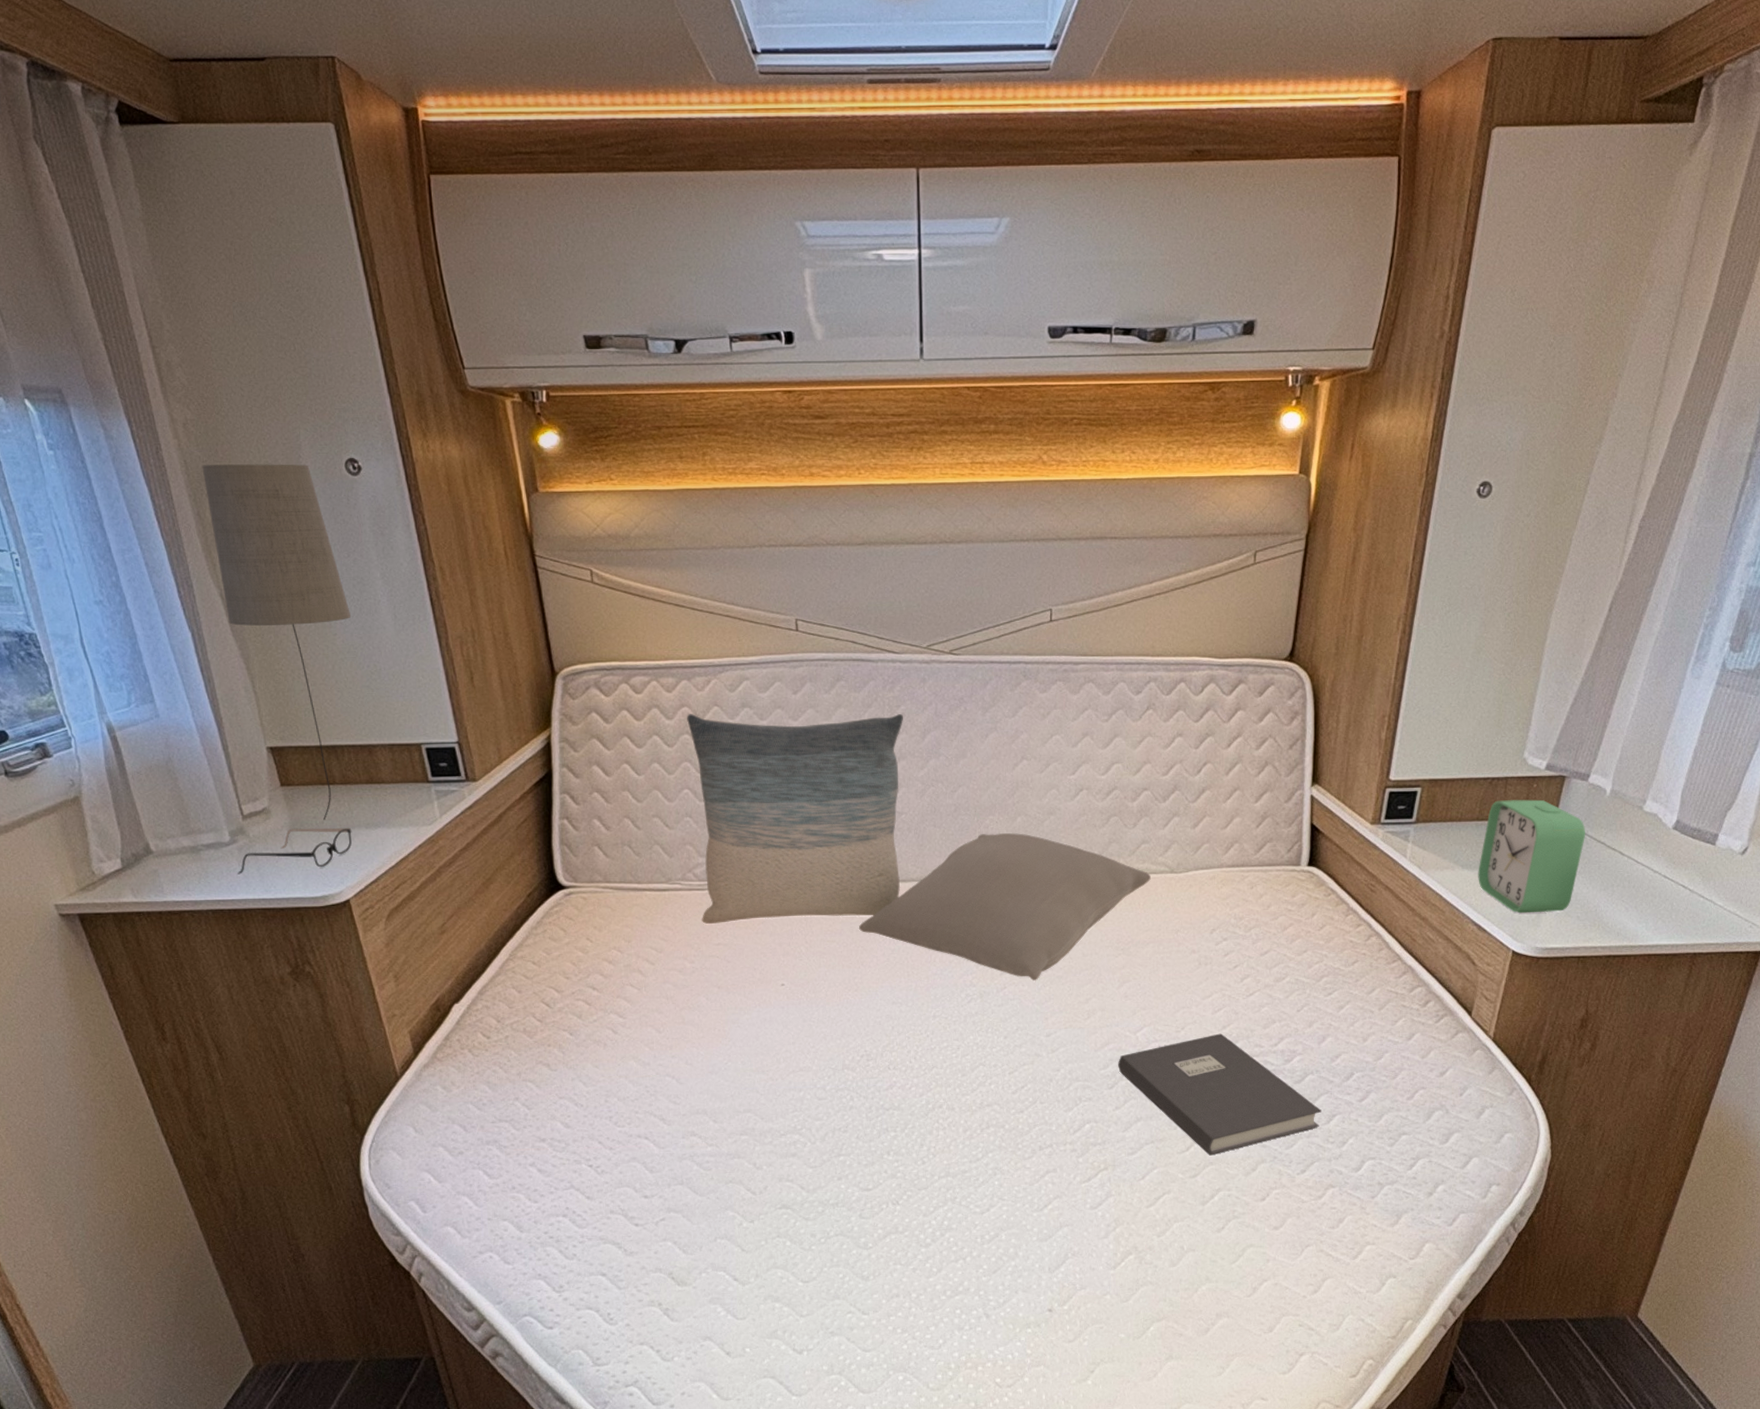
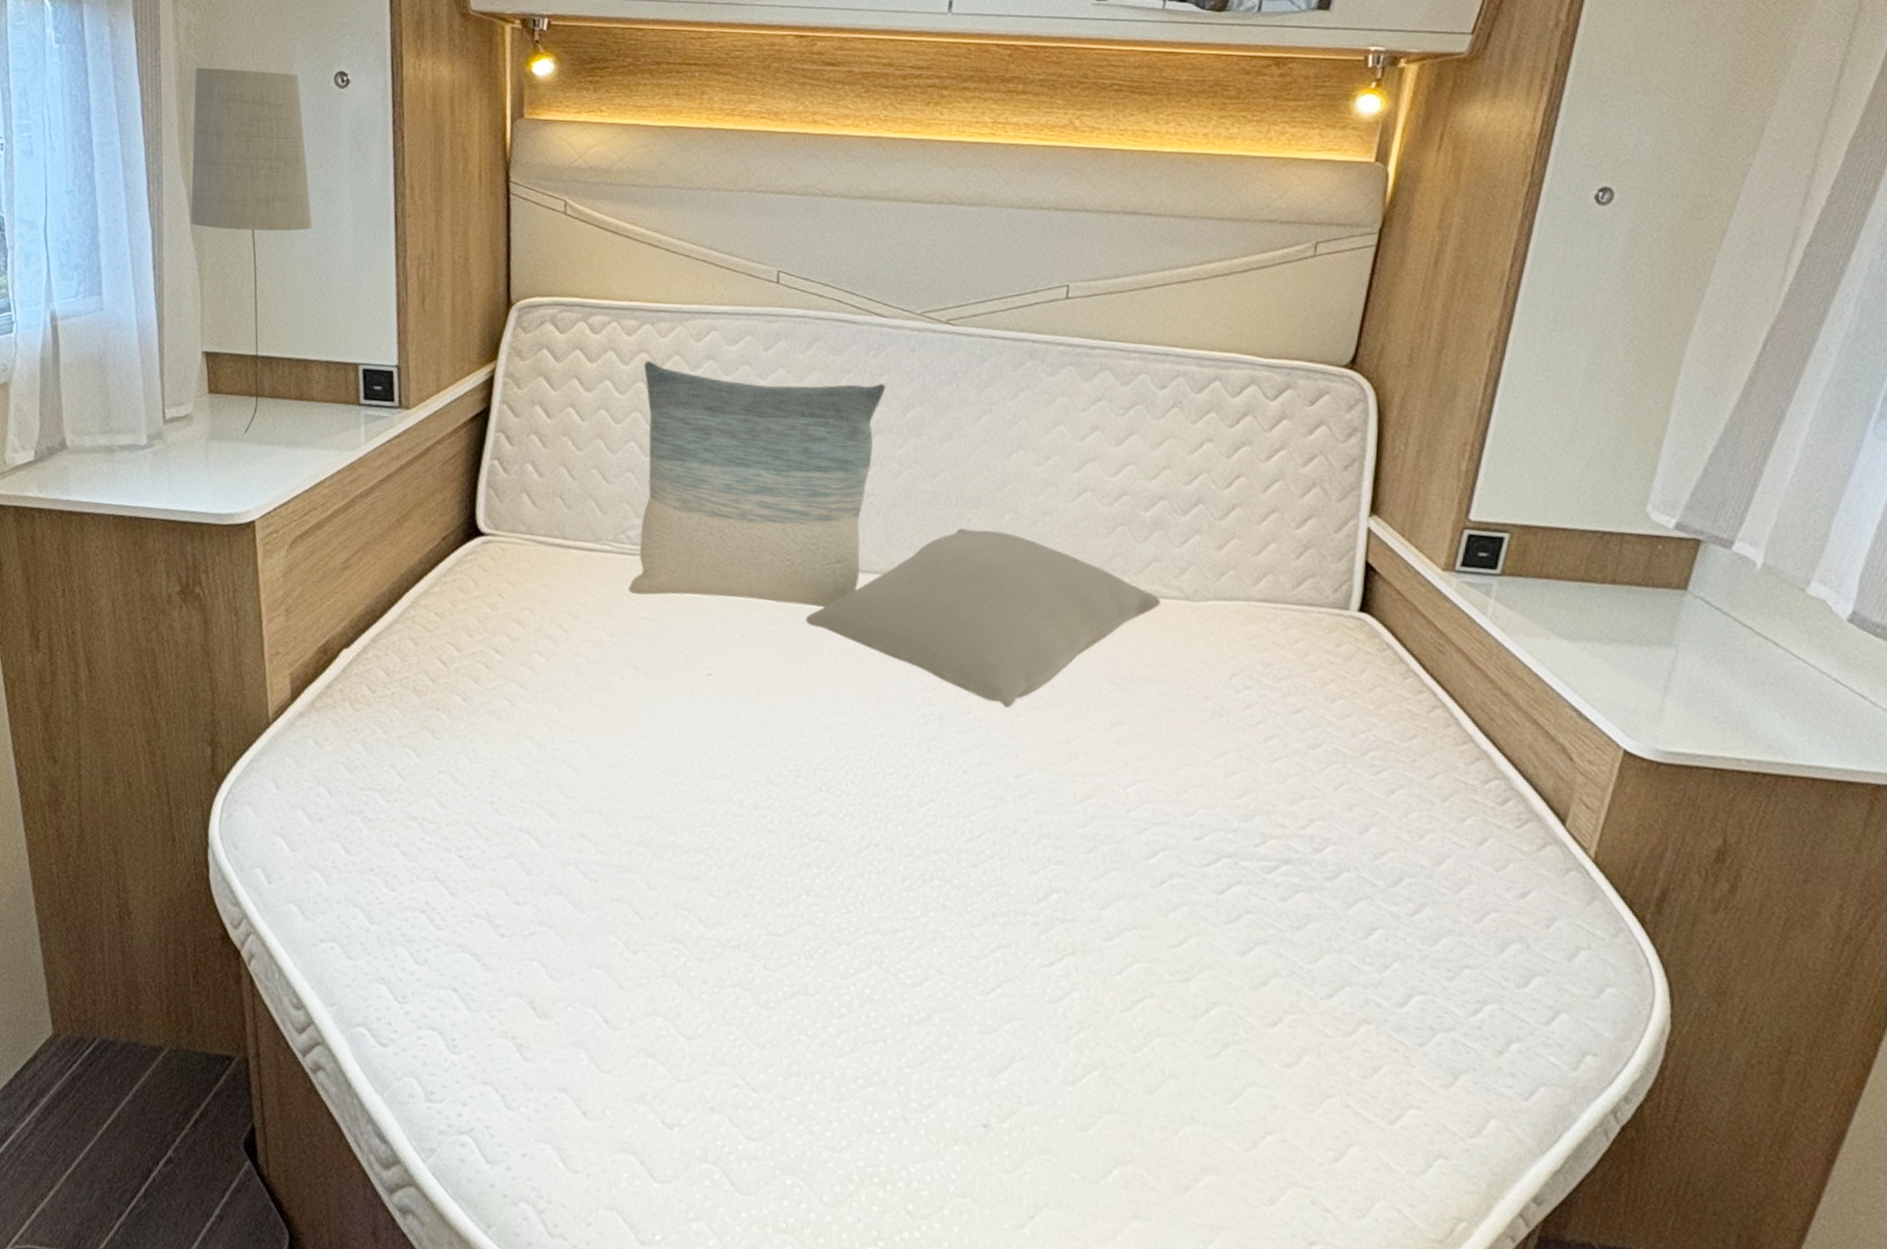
eyeglasses: present [238,827,352,874] -> none [147,438,272,483]
book: present [1118,1033,1321,1156] -> none [1100,803,1358,957]
alarm clock: present [1478,799,1585,914] -> none [1580,560,1727,708]

